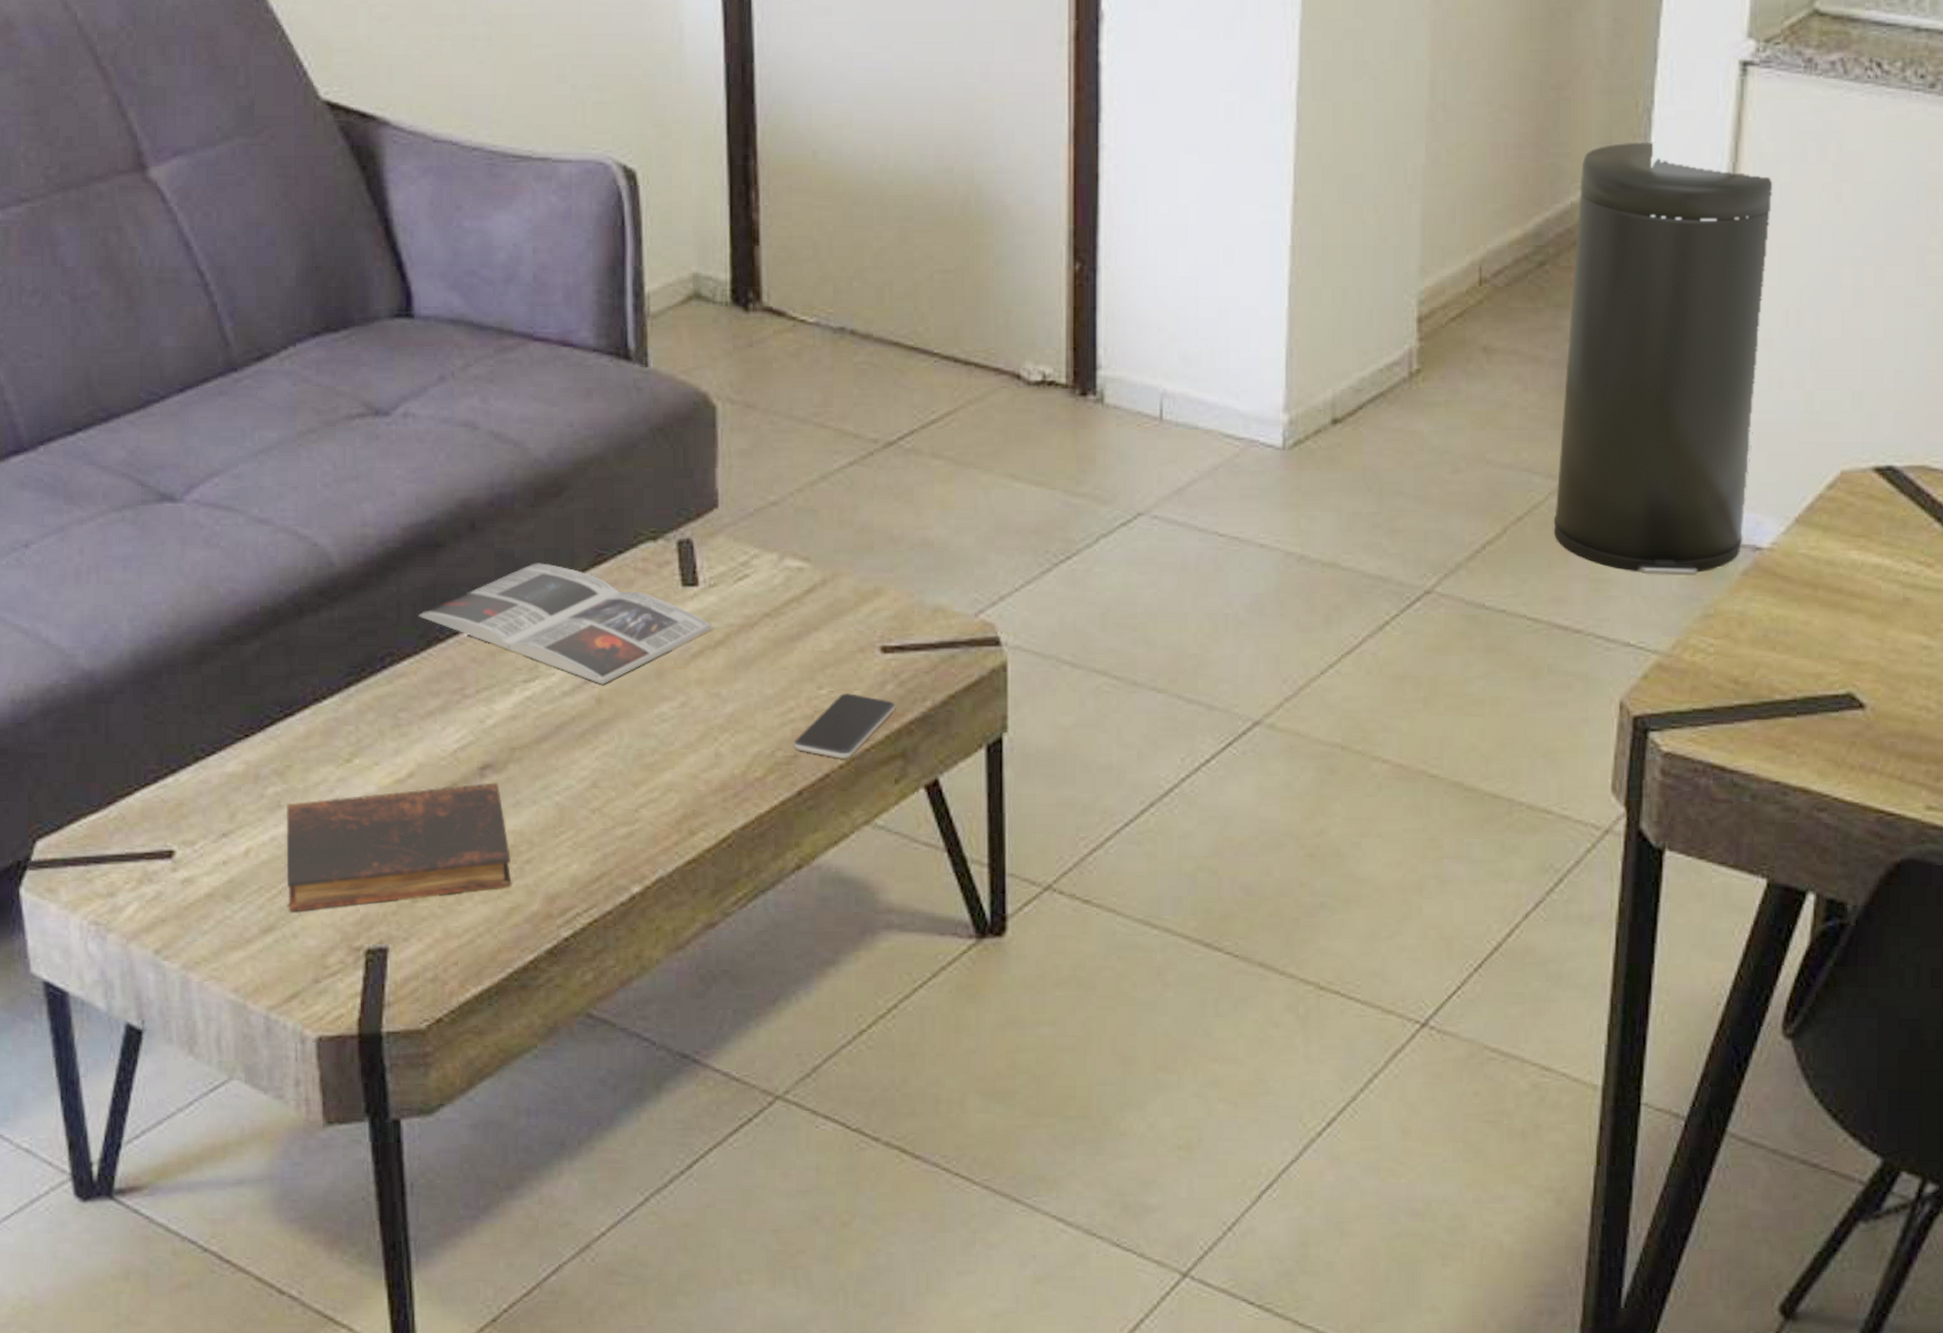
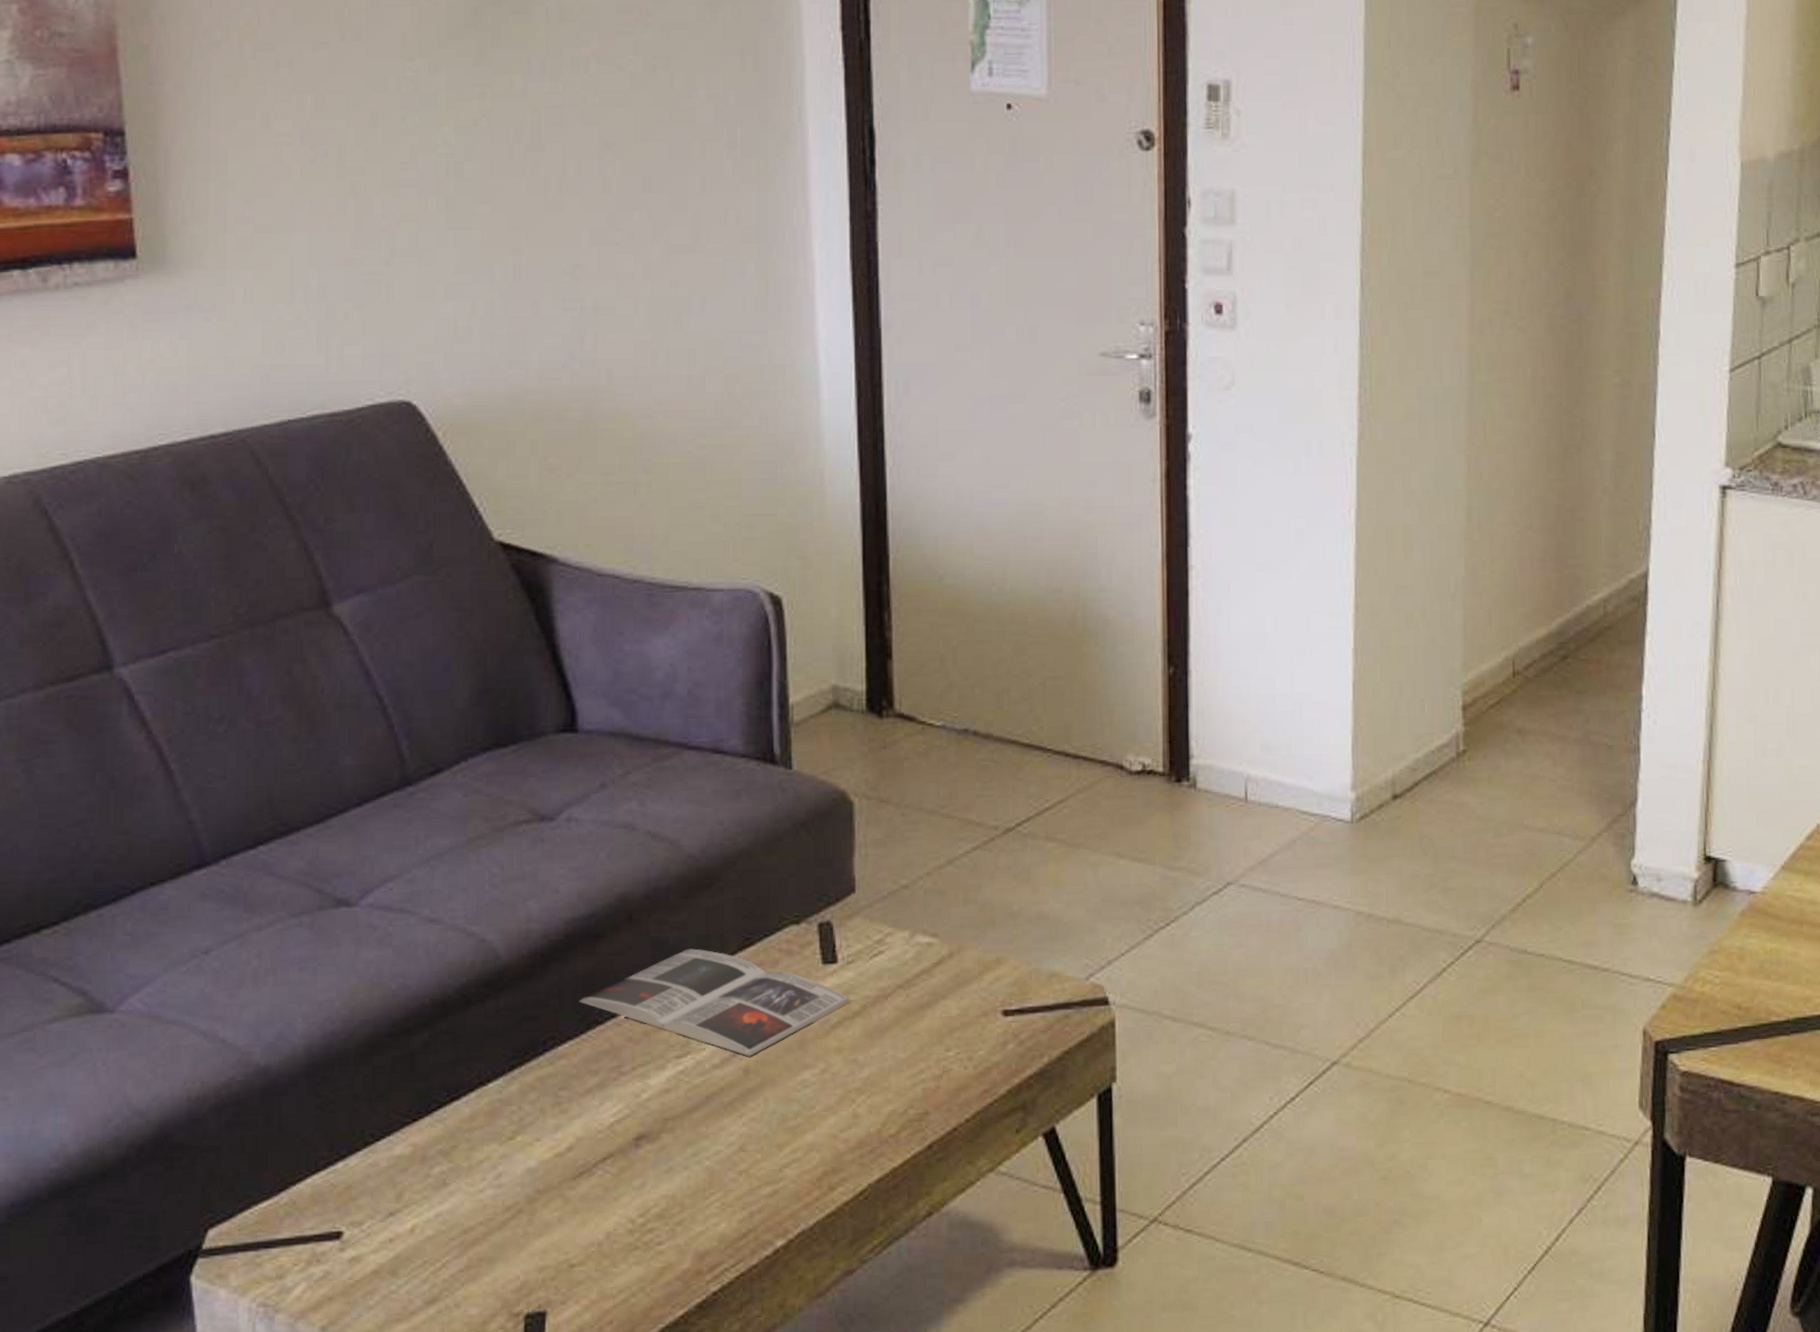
book: present [287,782,512,912] -> none [451,1151,664,1284]
smartphone: present [794,693,896,759] -> none [925,1054,1016,1113]
pedal bin: present [1553,142,1773,577] -> none [1582,553,1751,919]

